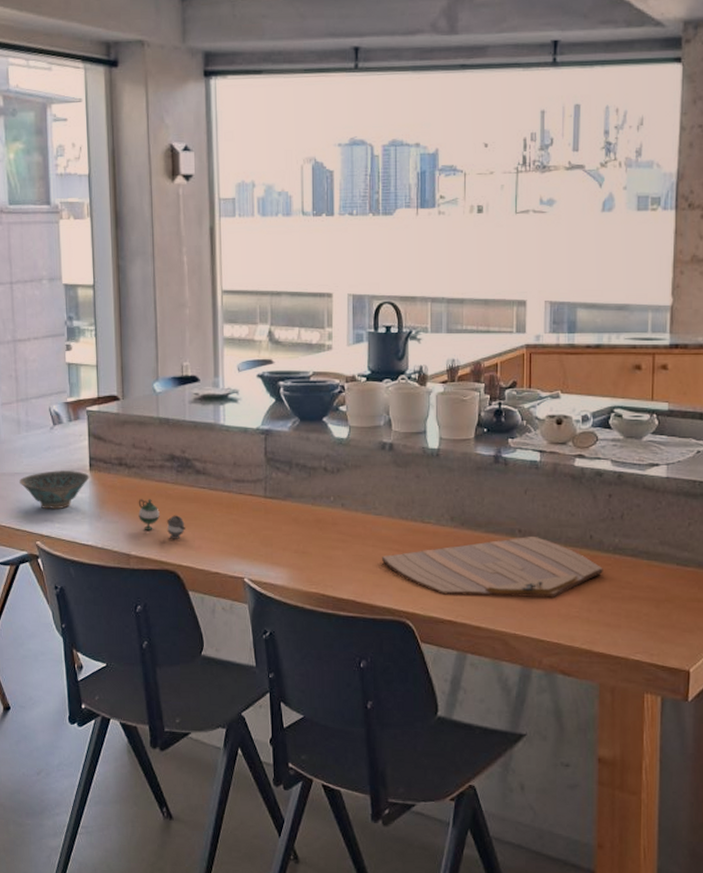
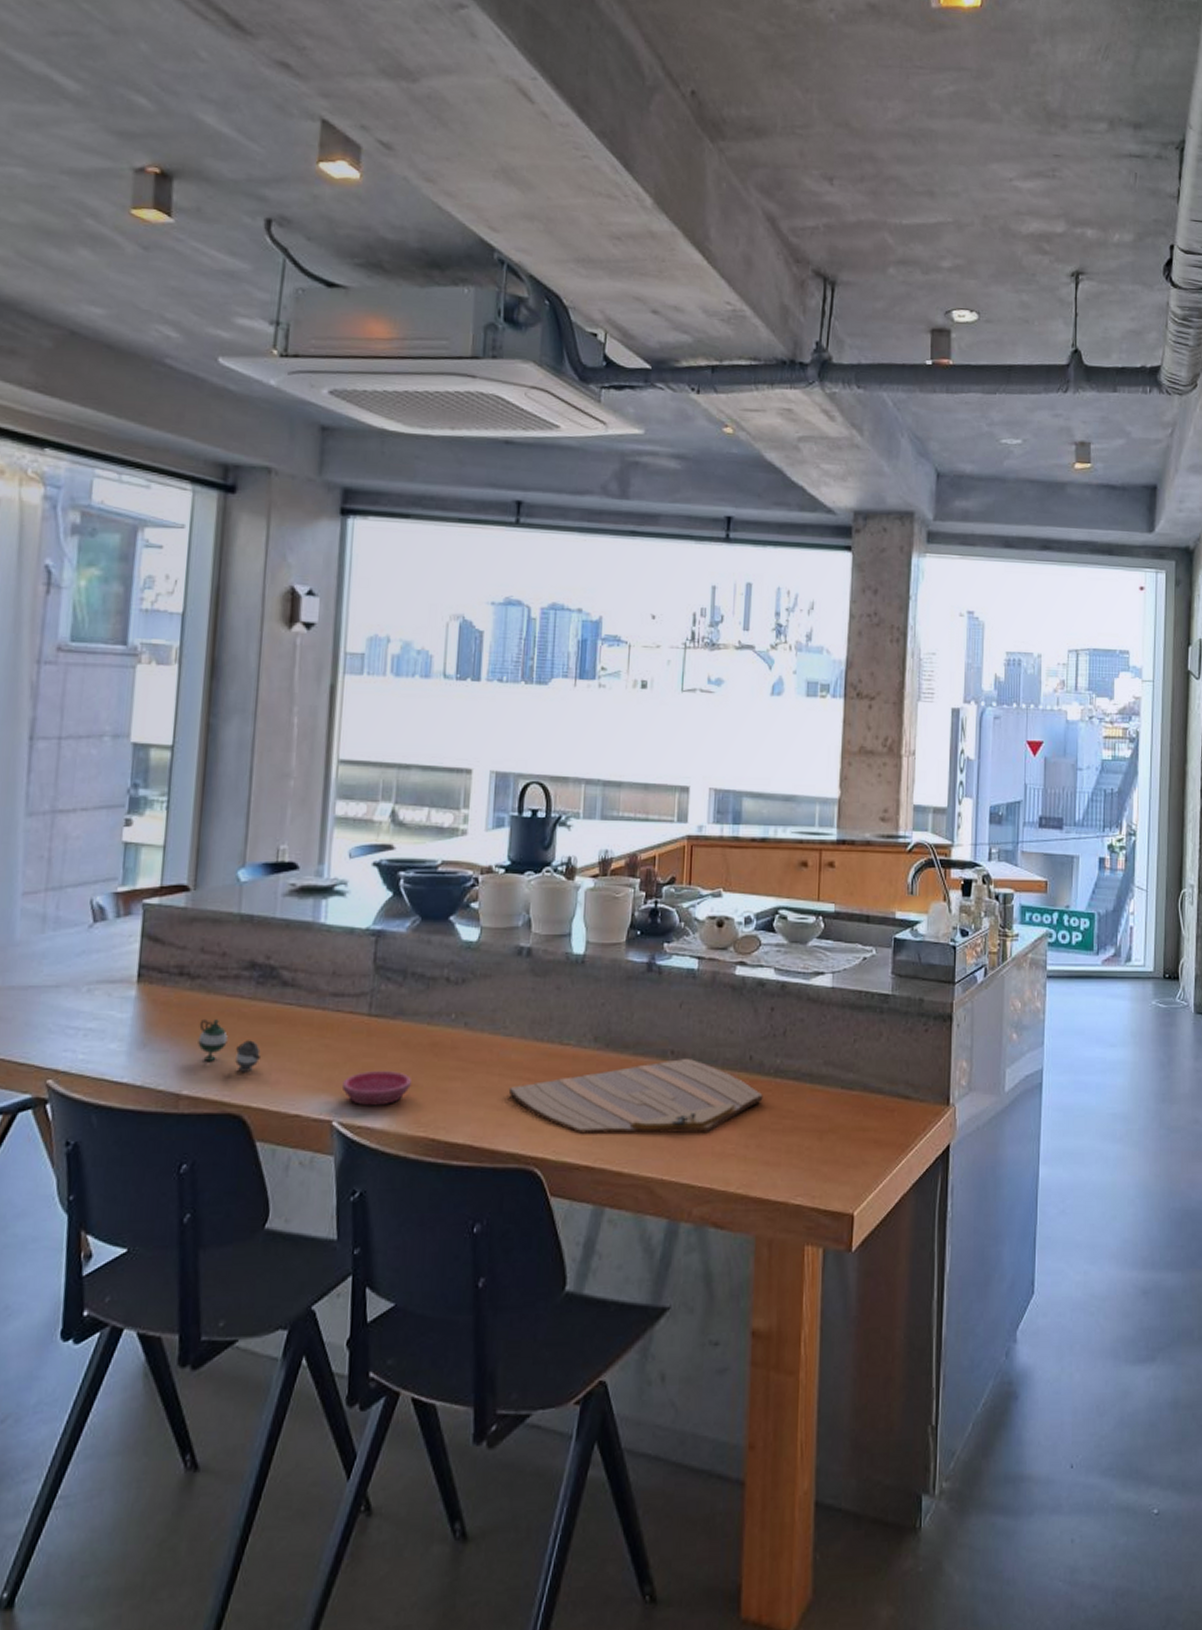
ceramic bowl: present [18,471,90,510] -> none [32,983,137,1036]
saucer: none [250,541,302,568] -> present [343,1071,411,1106]

